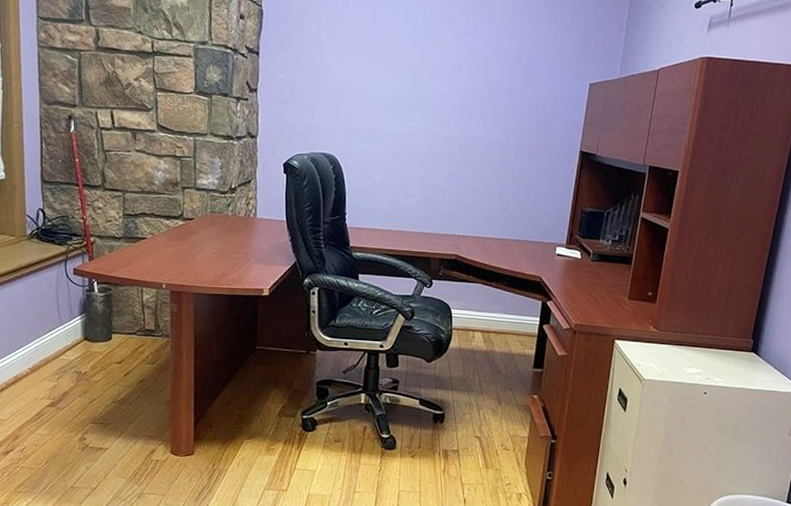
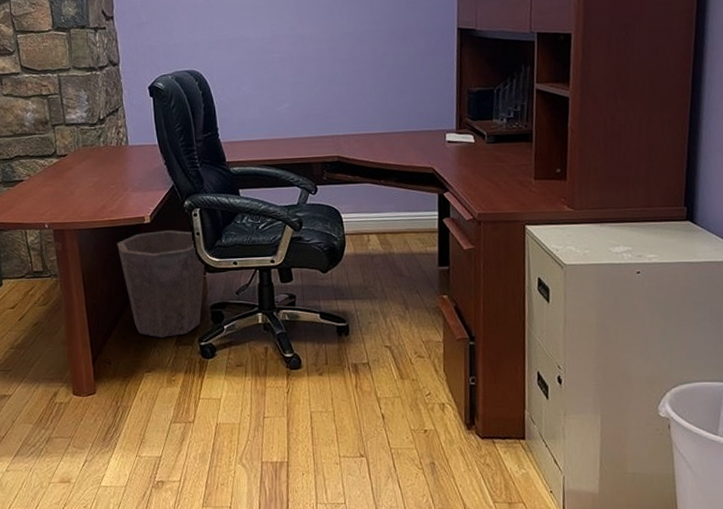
waste bin: none [233,304,318,408] -> present [117,230,206,338]

